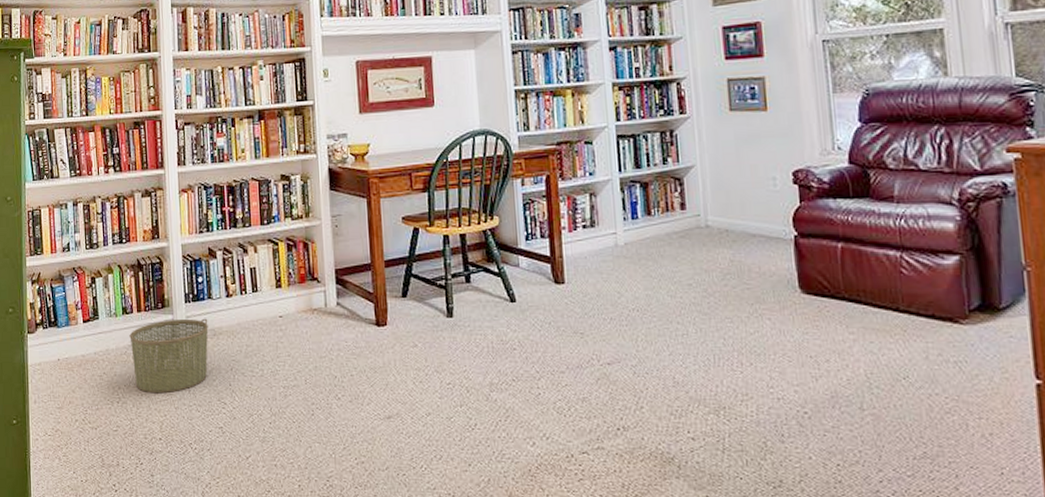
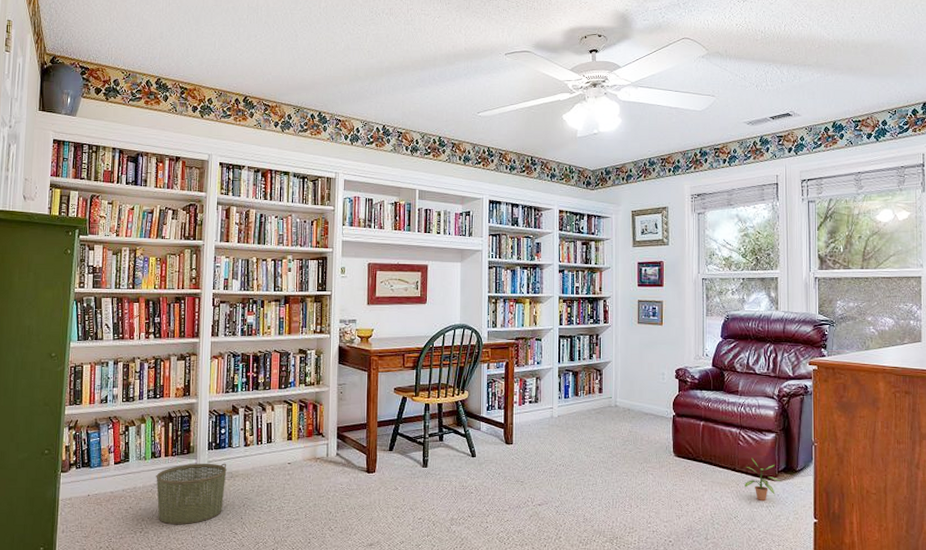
potted plant: none [915,292,975,353] -> present [745,458,781,501]

